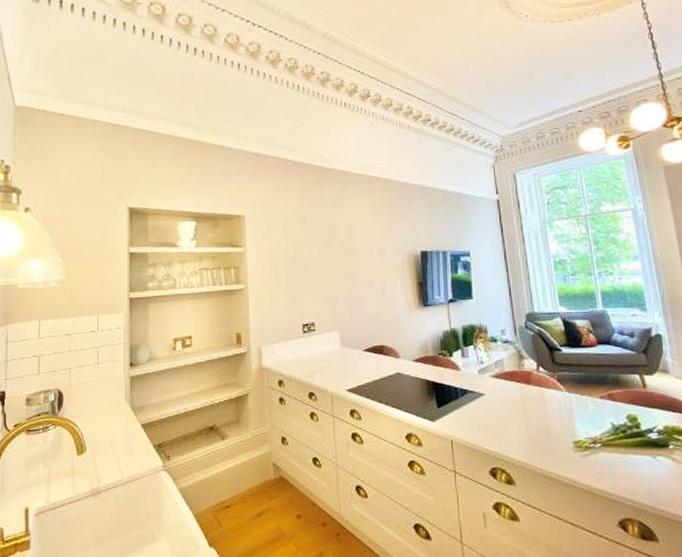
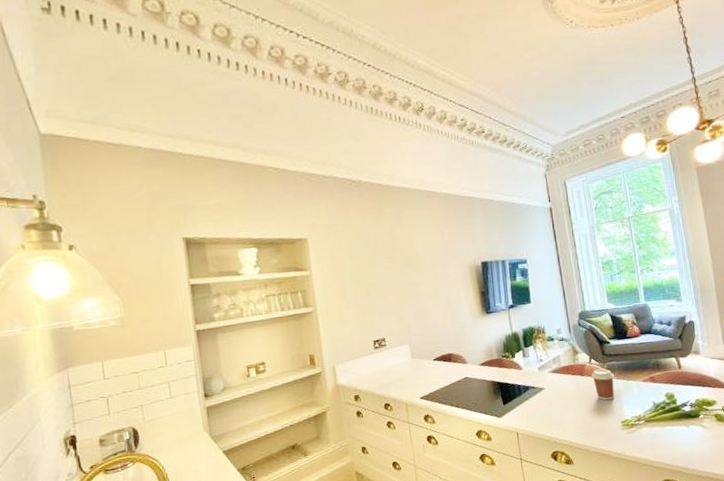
coffee cup: none [538,379,567,415] -> present [591,369,615,401]

